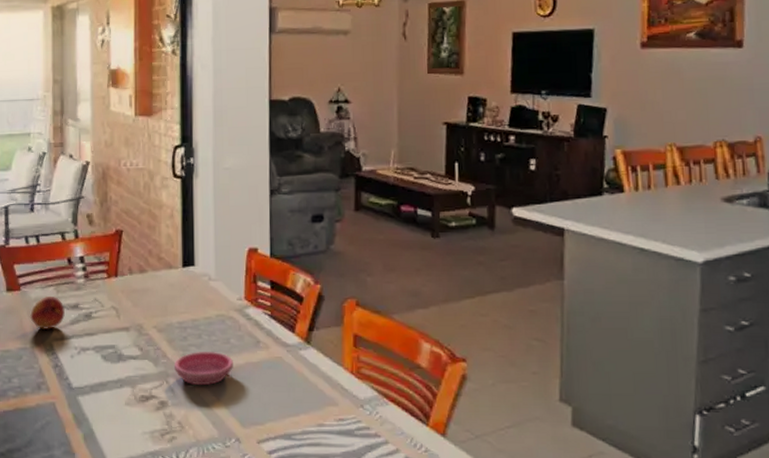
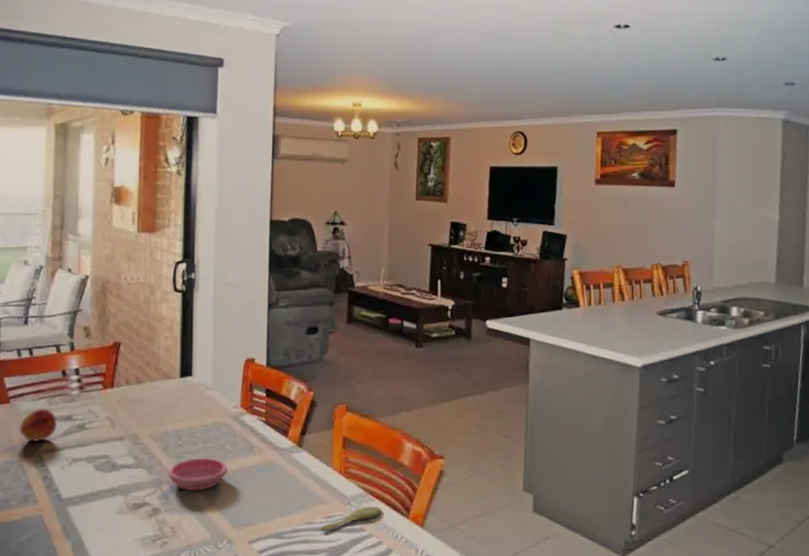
spoon: none [331,410,398,434] -> present [320,506,381,531]

